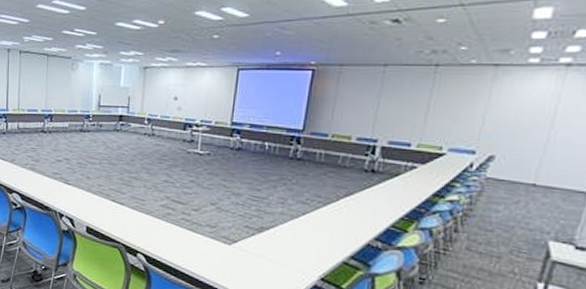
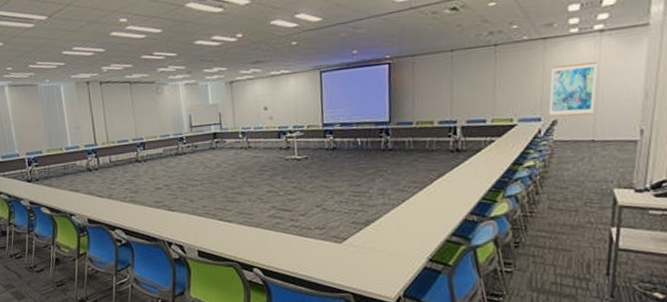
wall art: none [486,97,556,157] -> present [549,62,597,117]

